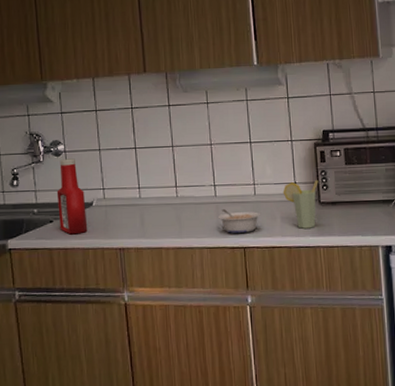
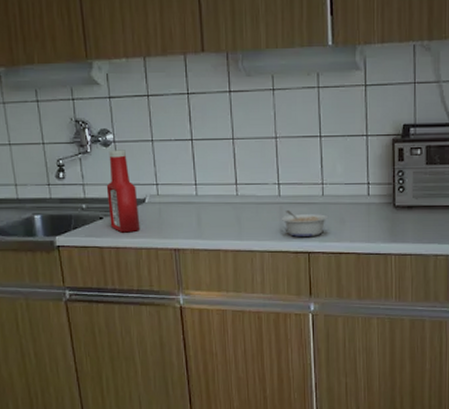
cup: present [283,180,319,229] -> none [354,181,394,234]

